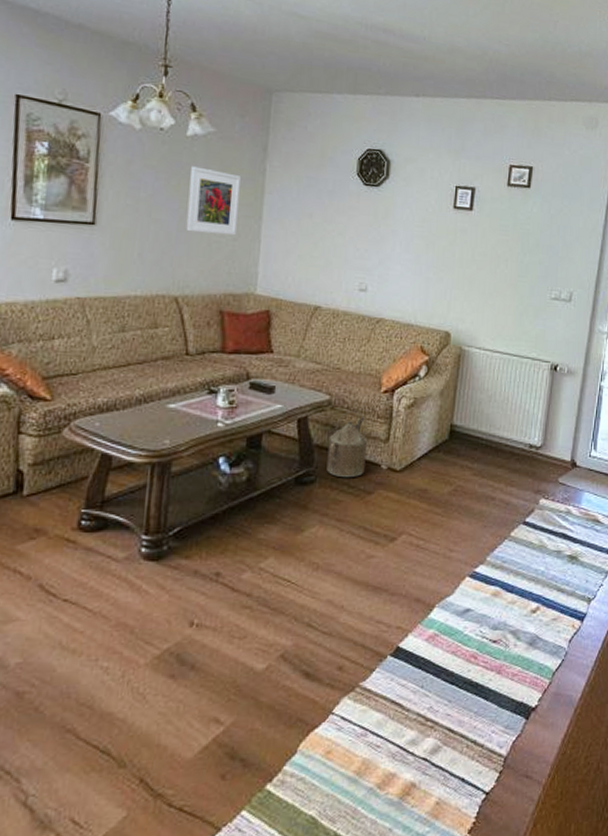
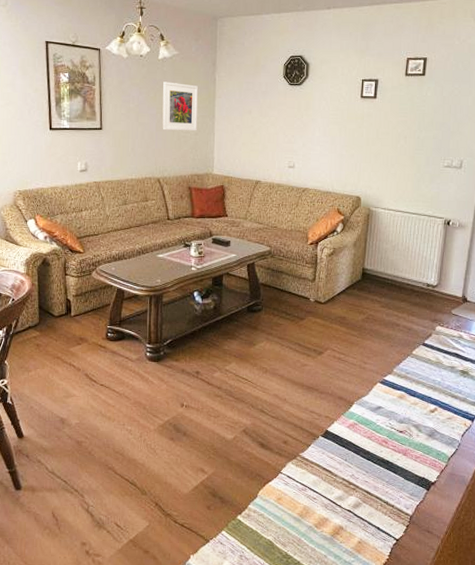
watering can: present [326,409,368,478] -> none [270,257,299,308]

